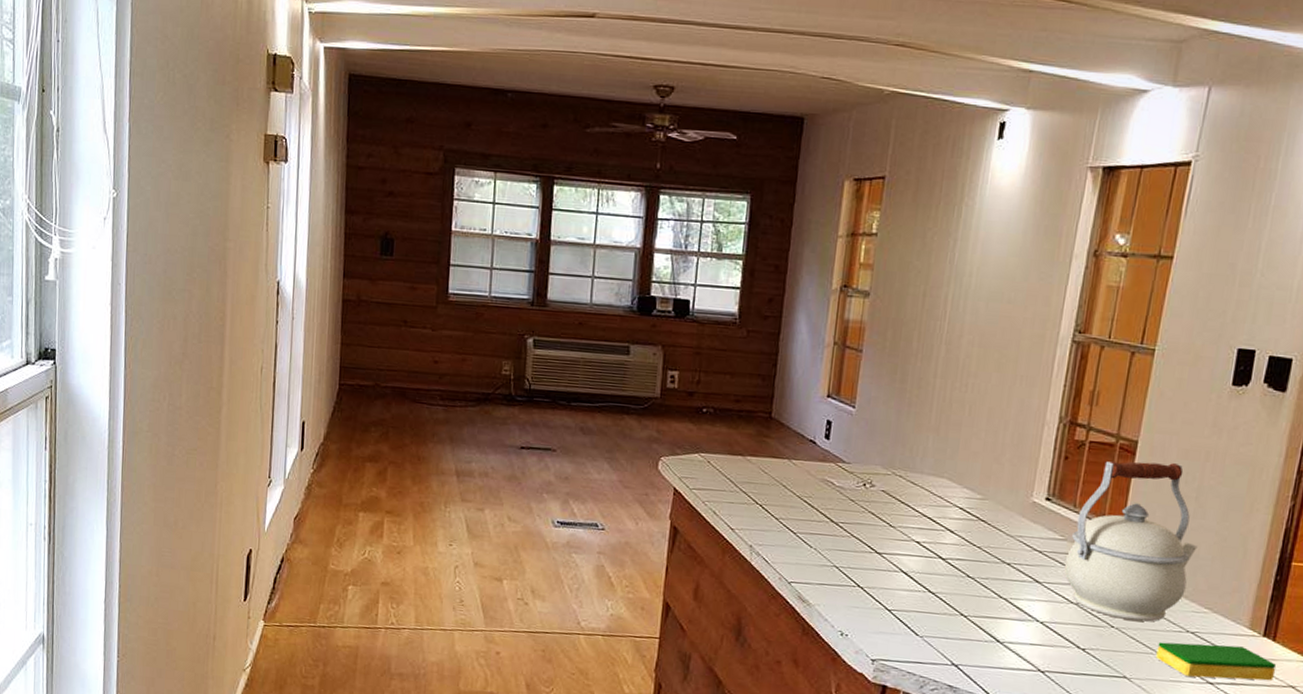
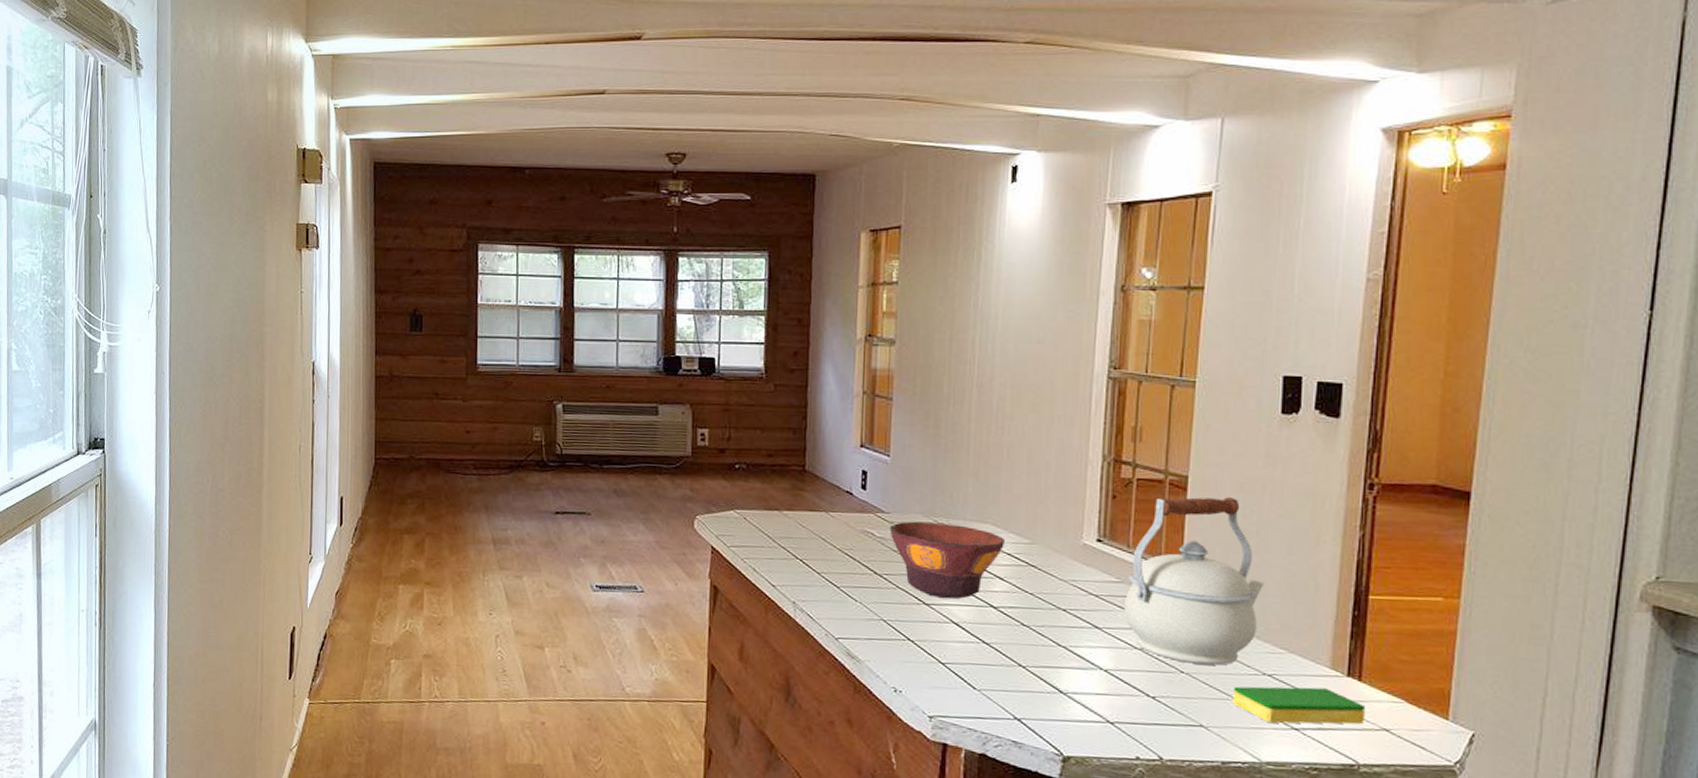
bowl: none [849,472,960,549] -> present [889,521,1006,599]

